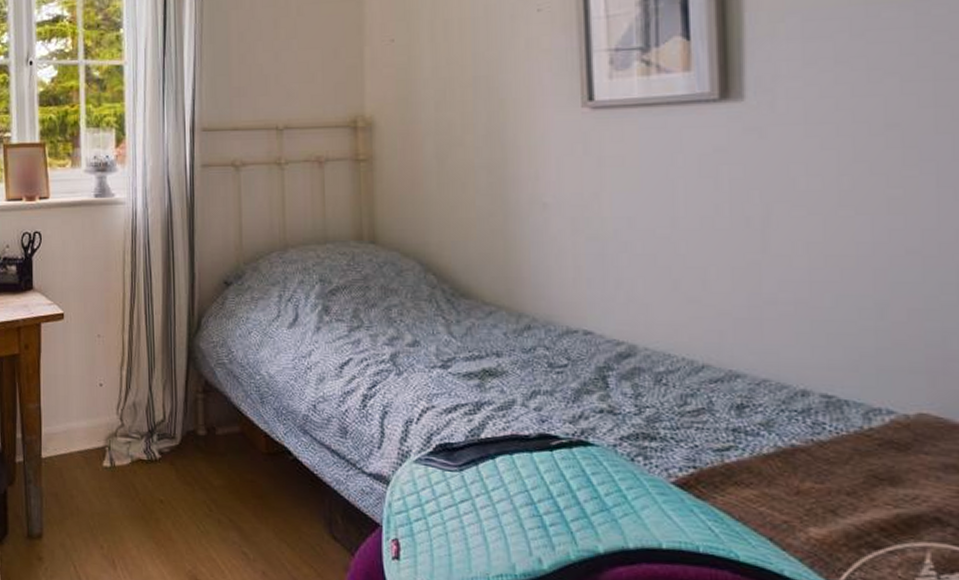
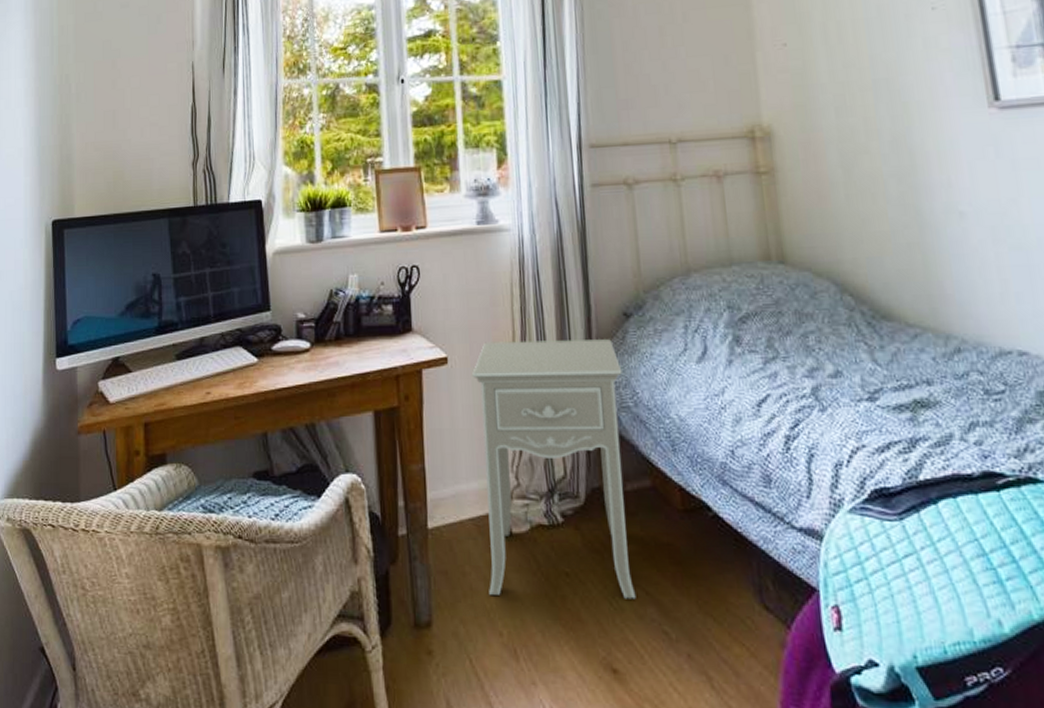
nightstand: none [86,301,221,525] -> present [472,339,636,600]

